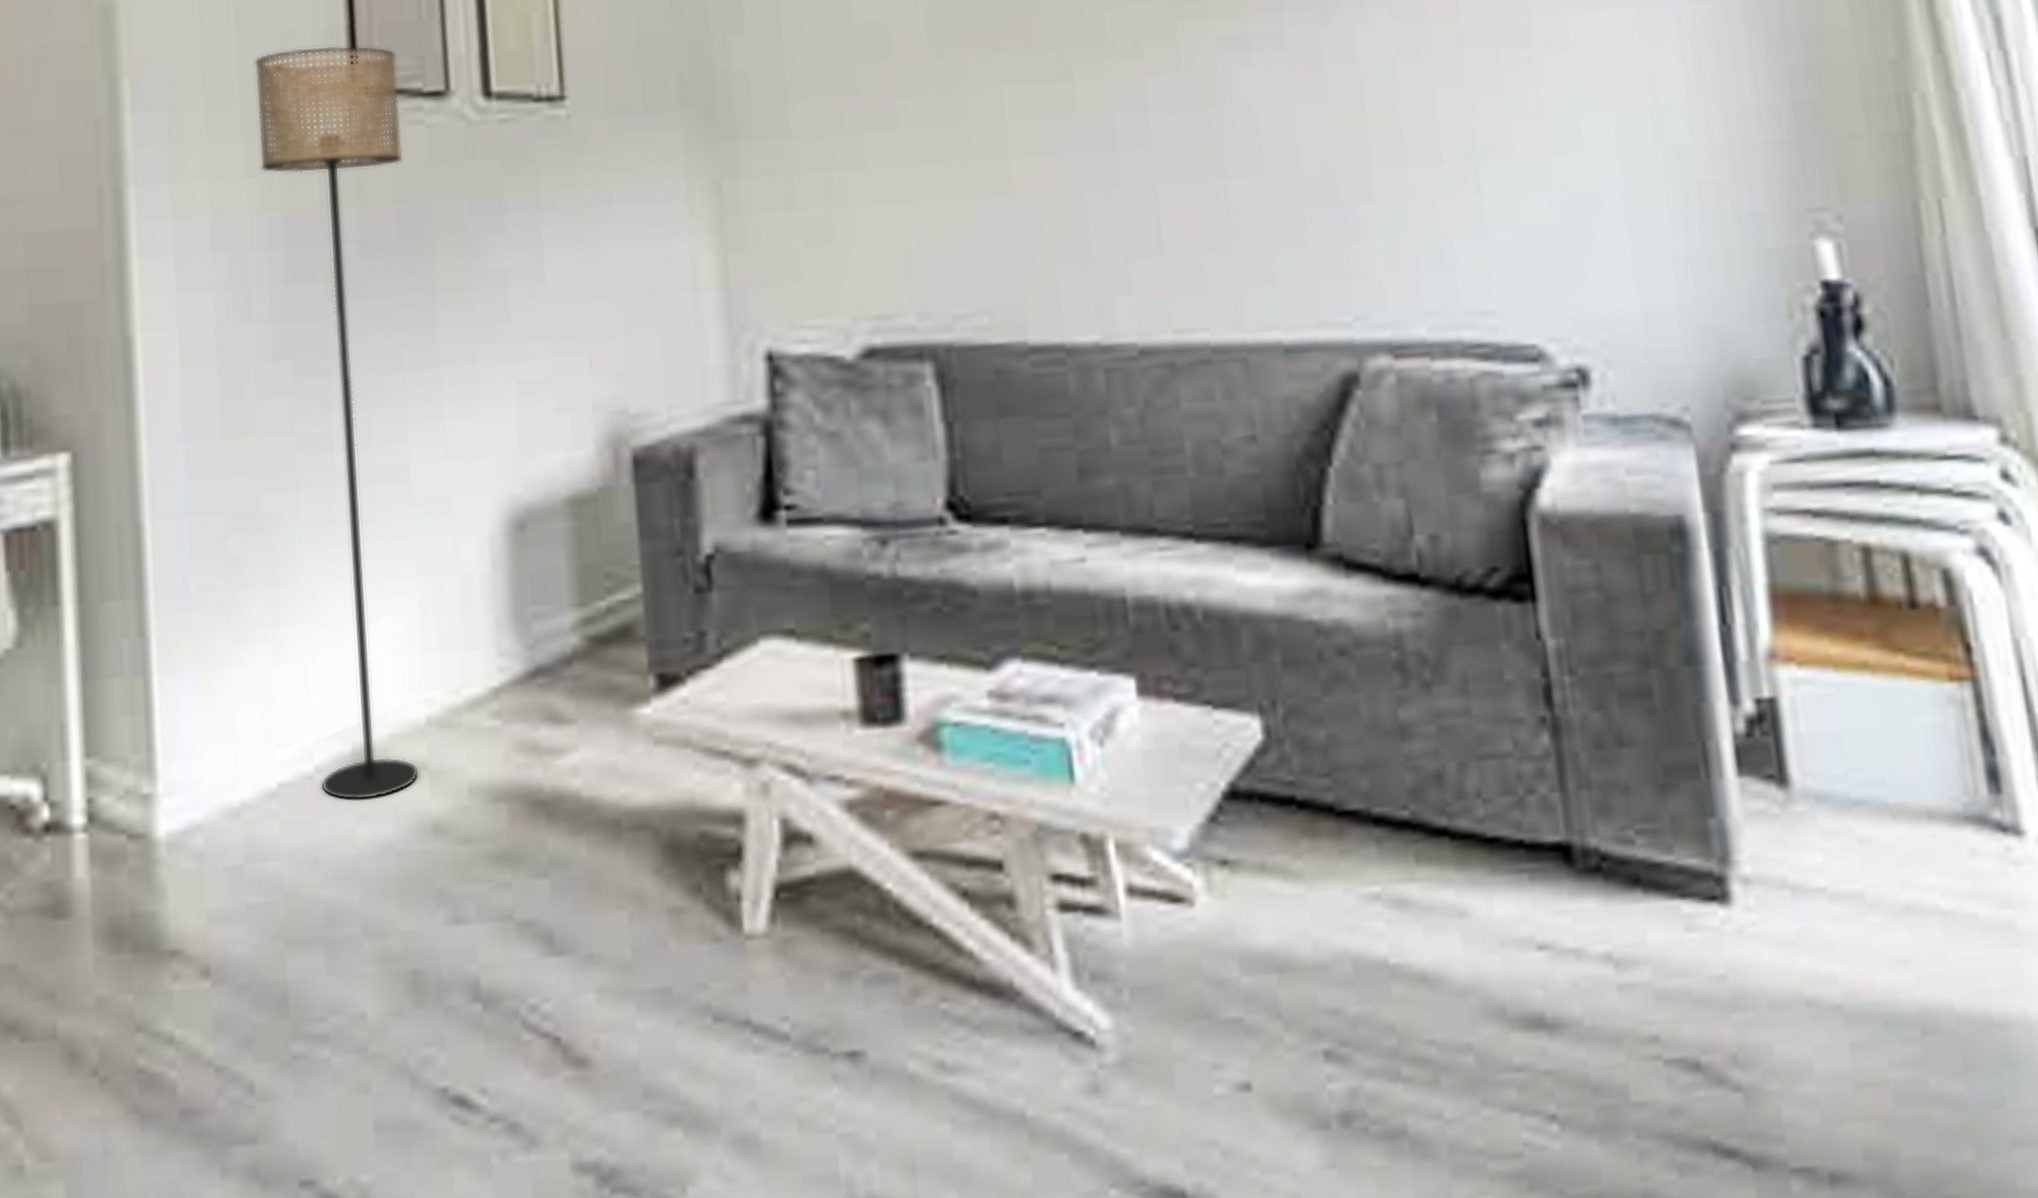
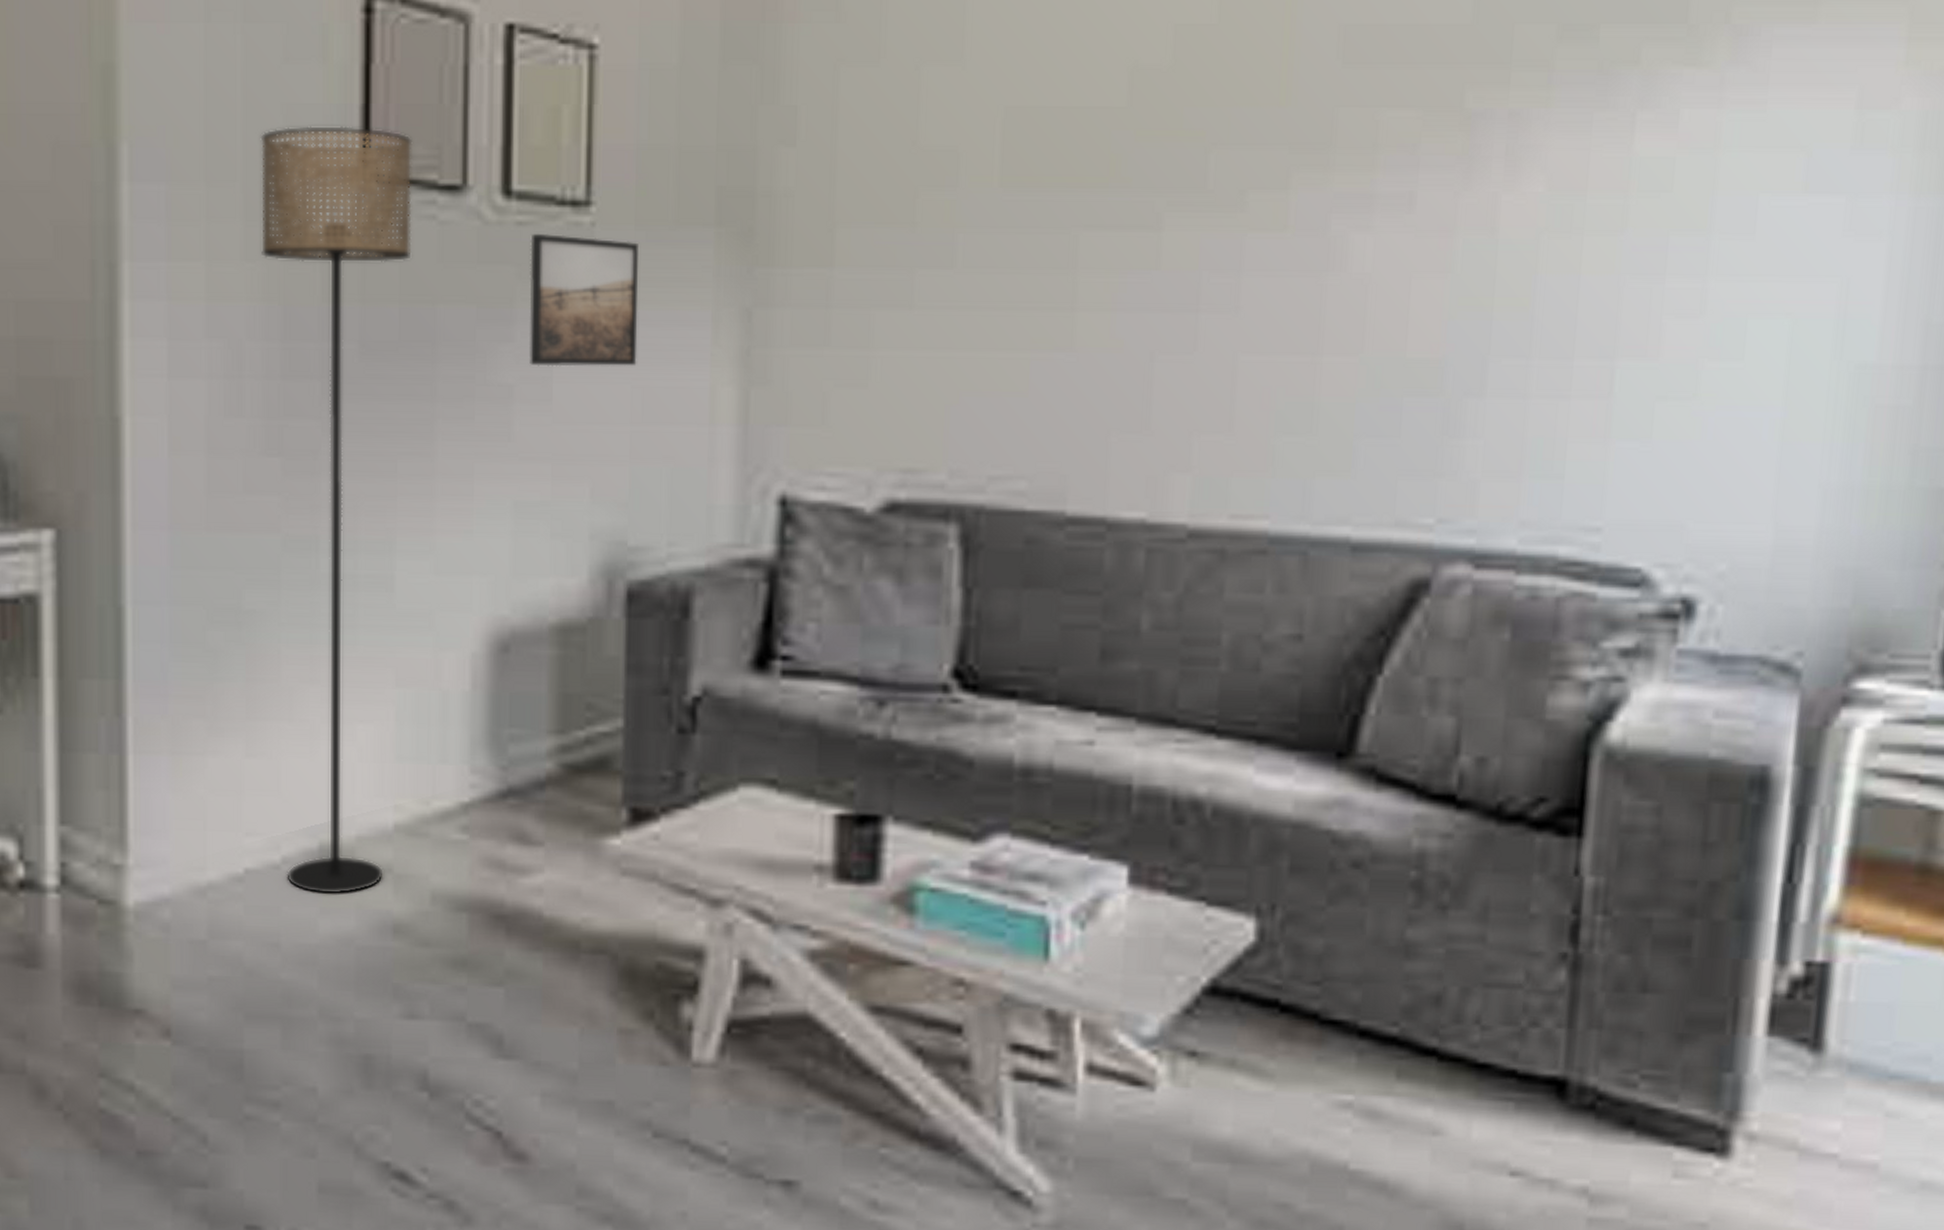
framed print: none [512,128,621,251] -> present [530,234,639,367]

